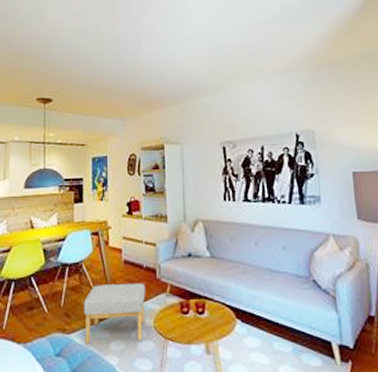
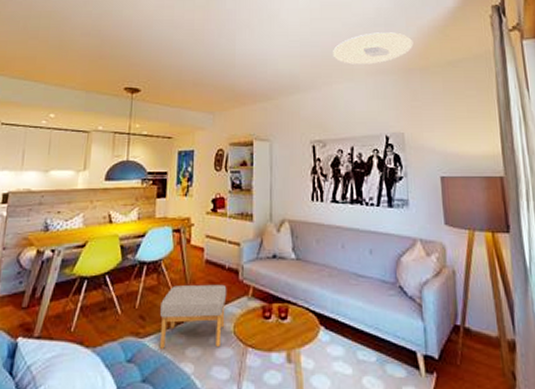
ceiling light: none [240,28,322,64] -> present [333,32,414,65]

